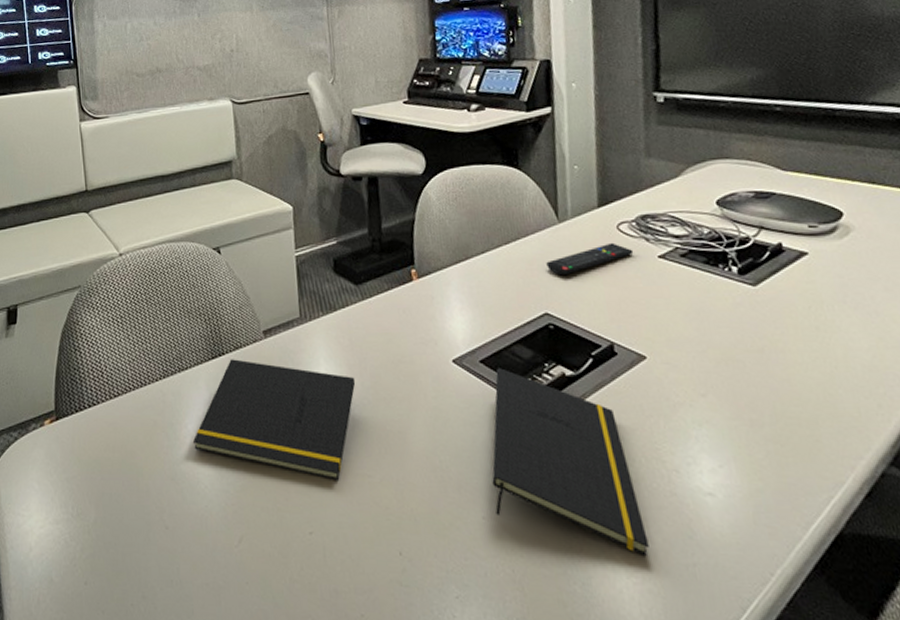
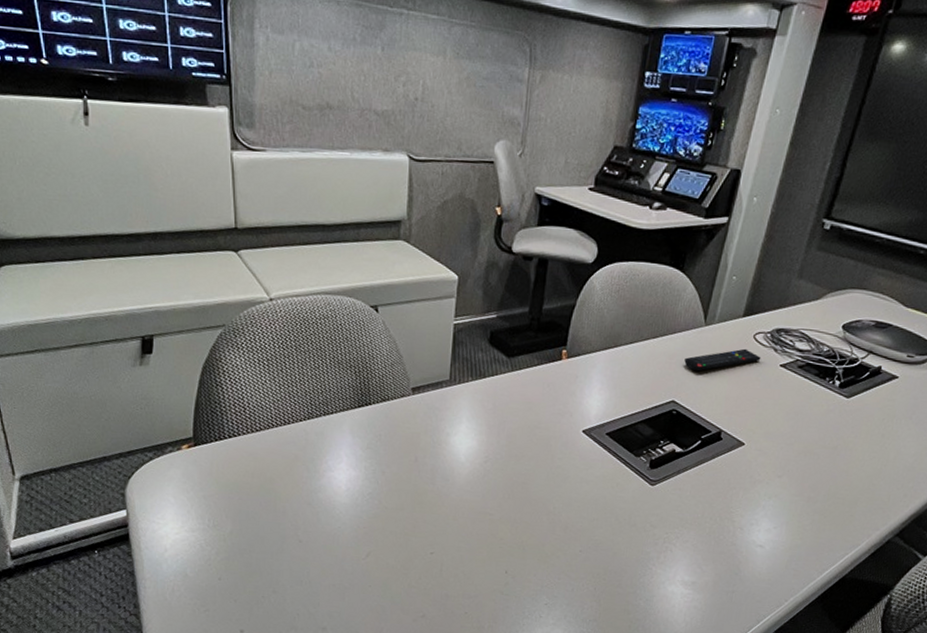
notepad: present [192,359,356,481] -> none [331,409,493,517]
notepad: present [492,368,649,557] -> none [591,440,707,585]

